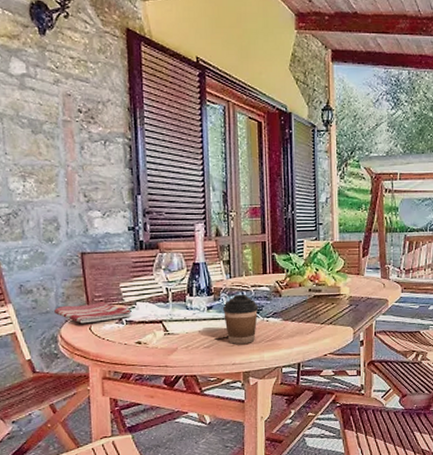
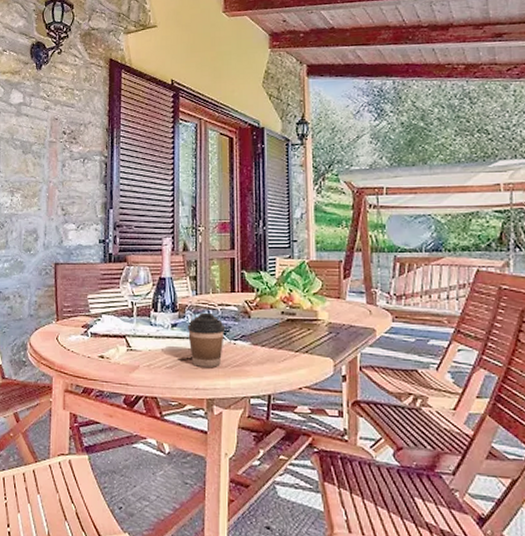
dish towel: present [54,301,132,324] -> none [27,312,97,333]

